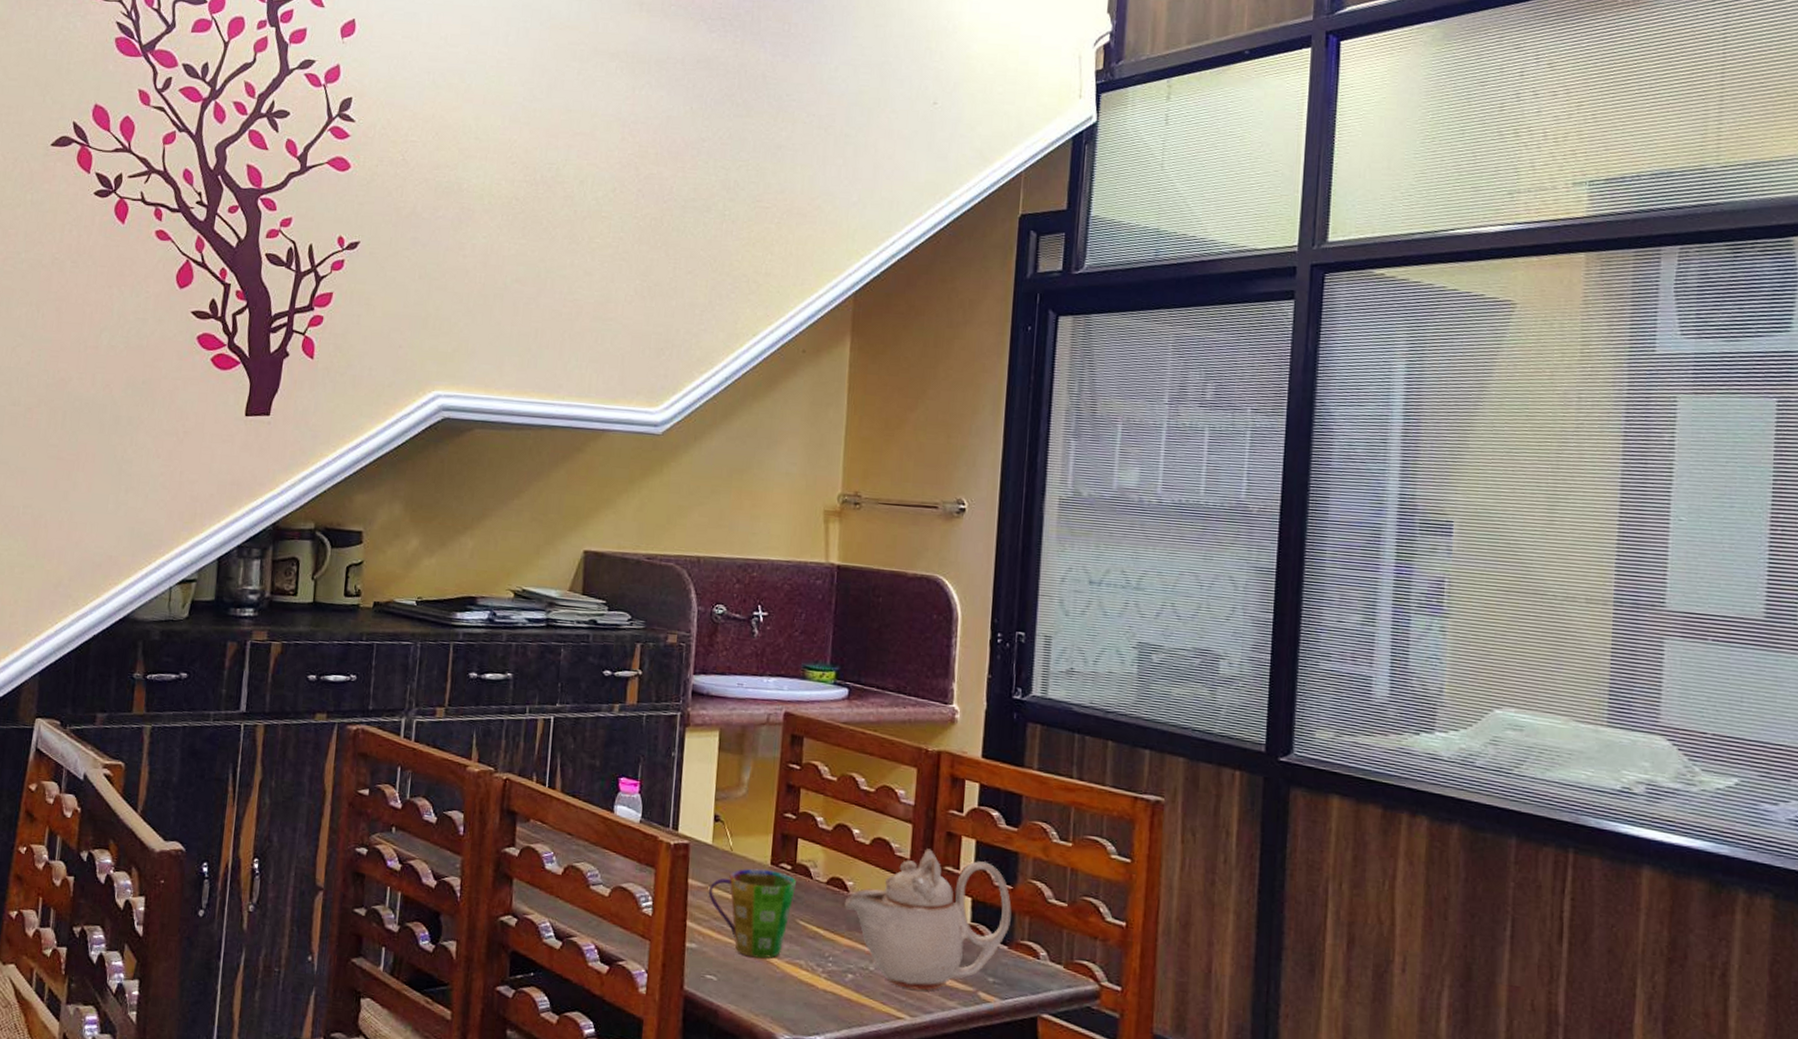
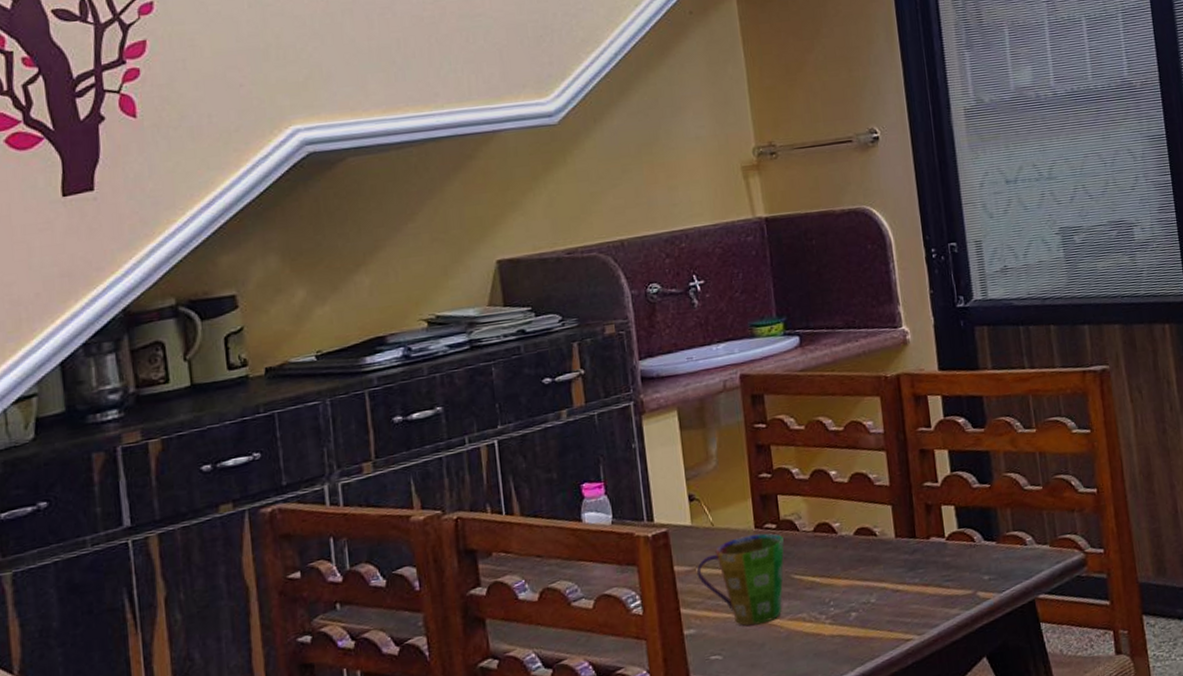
teapot: present [844,848,1012,990] -> none [834,468,995,610]

